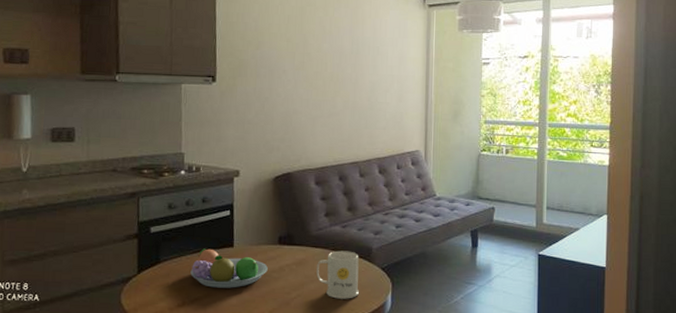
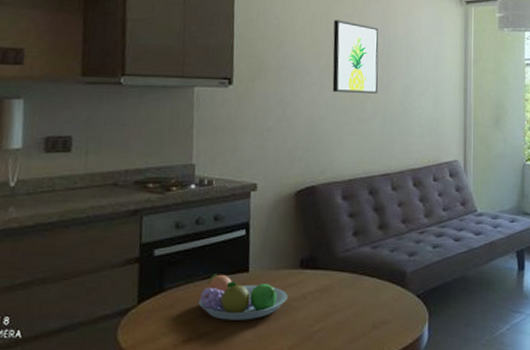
wall art: none [306,22,348,90] -> present [332,20,379,93]
mug: present [316,250,359,299] -> none [343,275,391,332]

